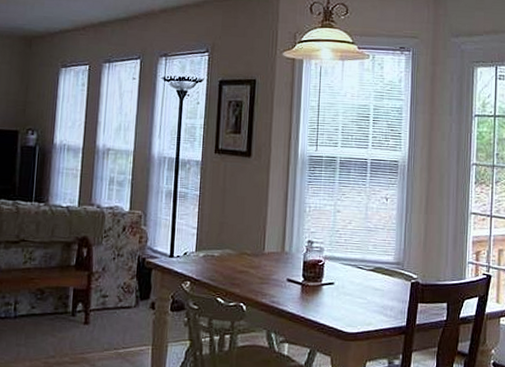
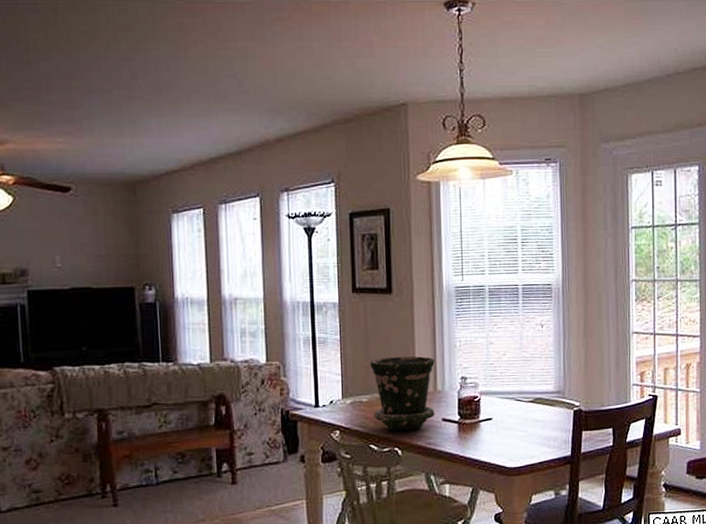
flower pot: none [223,216,285,288] -> present [370,356,435,431]

